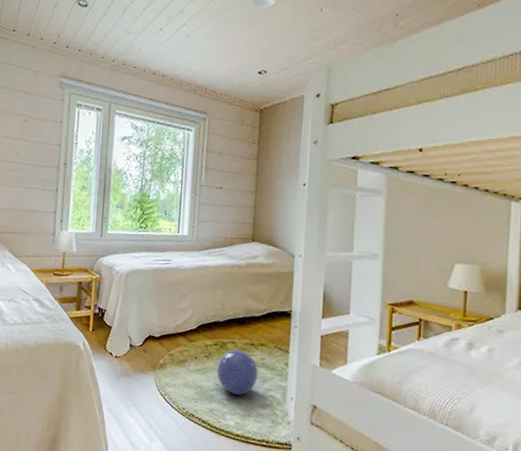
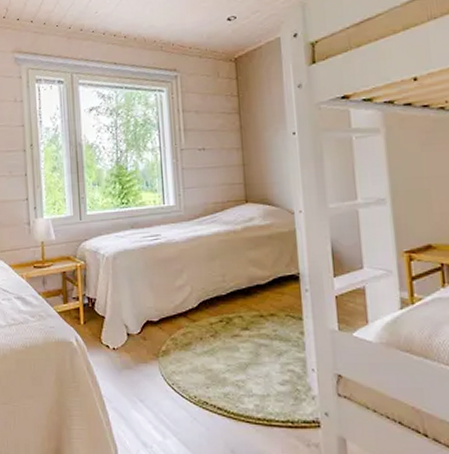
ball: present [216,349,258,395] -> none [225,323,272,373]

